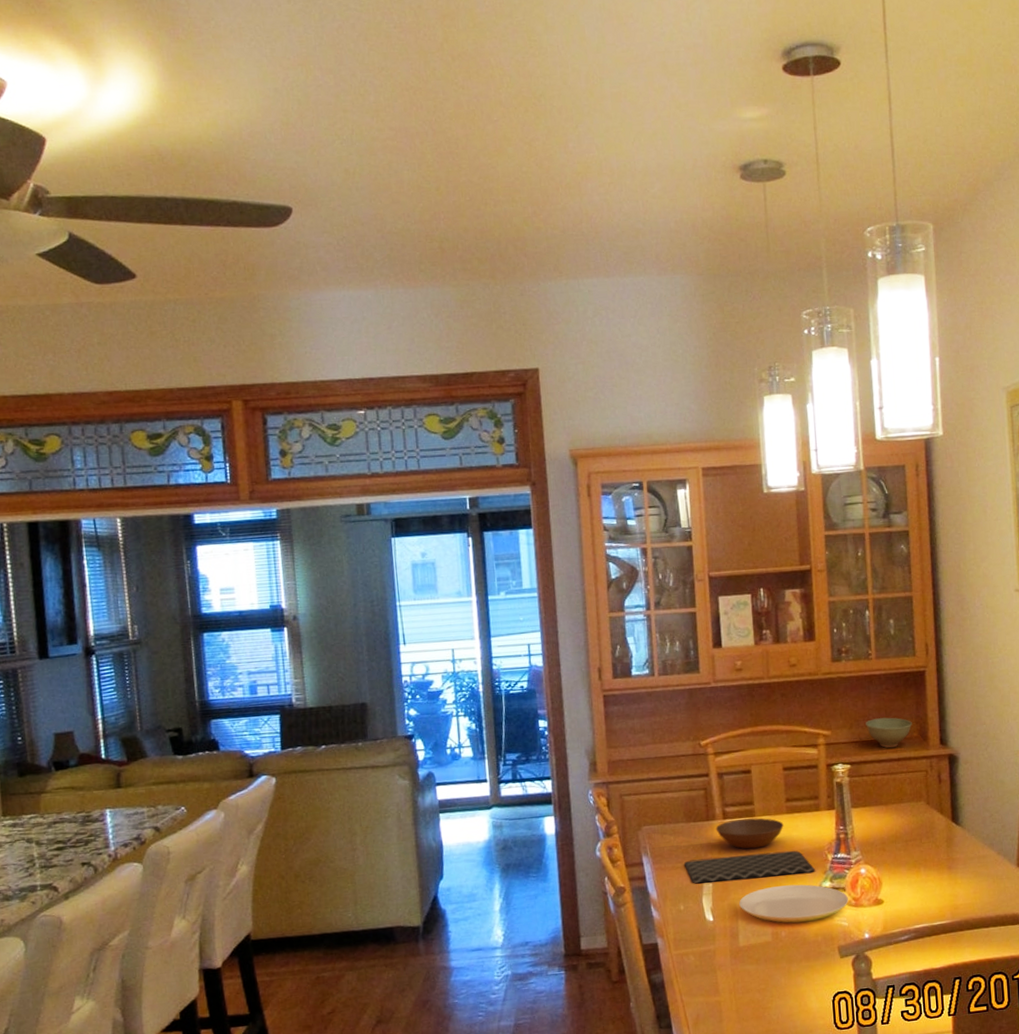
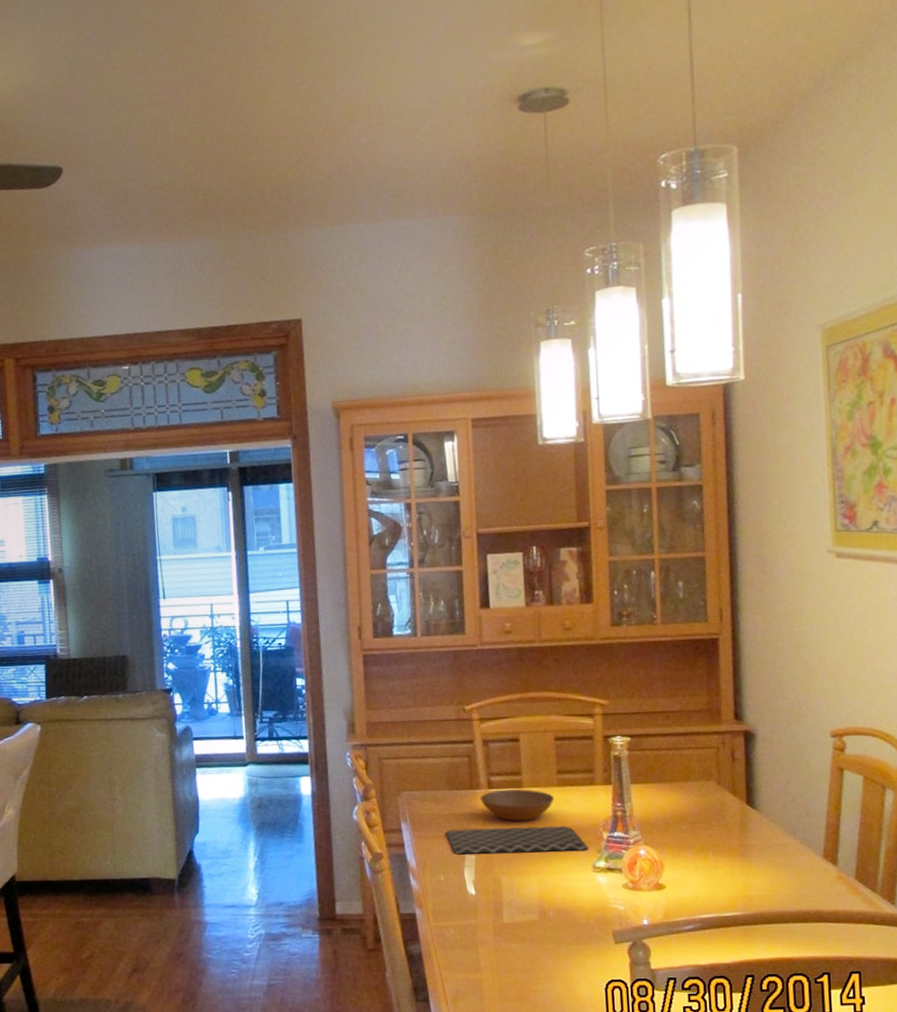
plate: present [739,884,848,923] -> none [504,862,625,903]
bowl: present [865,717,912,748] -> none [648,688,702,722]

